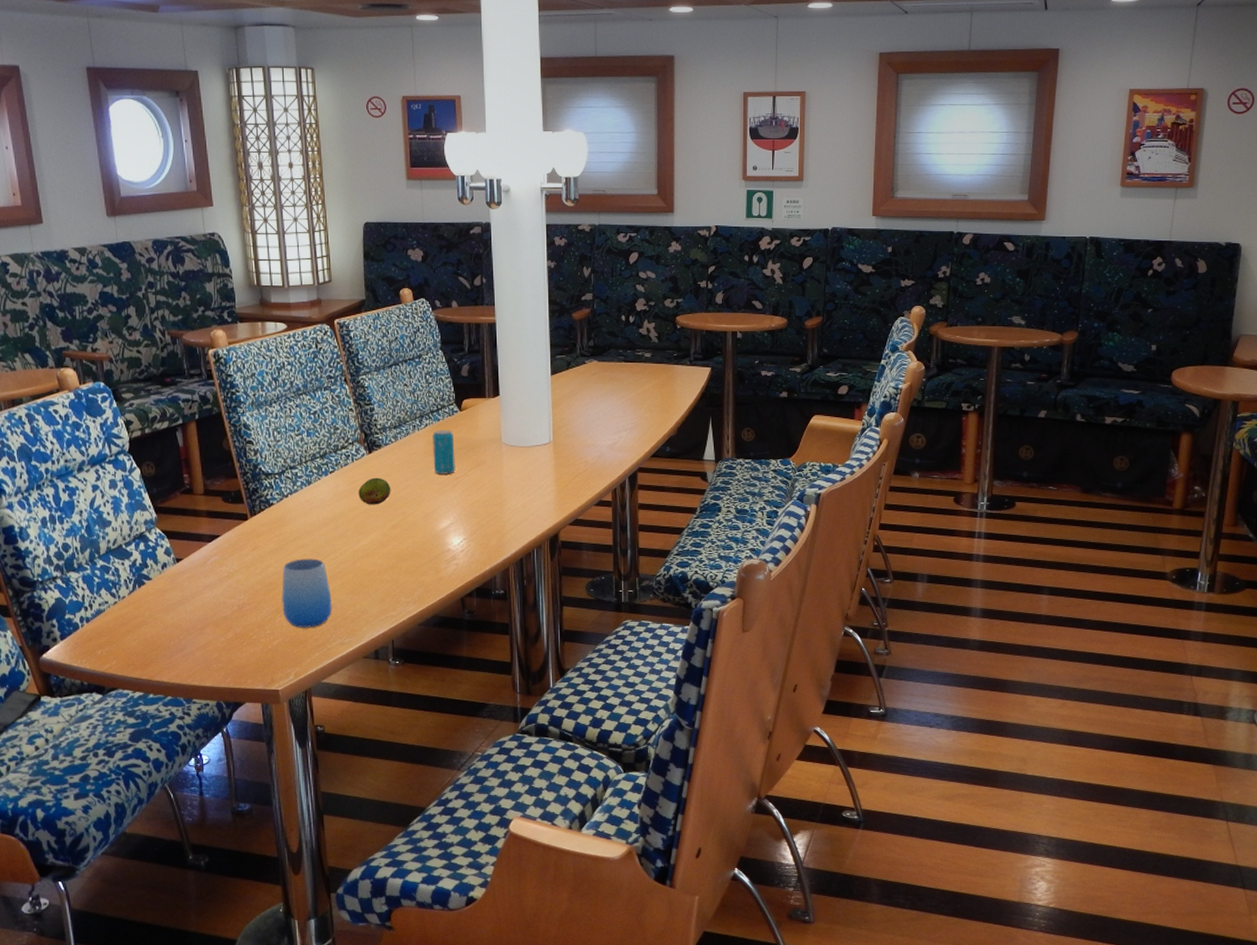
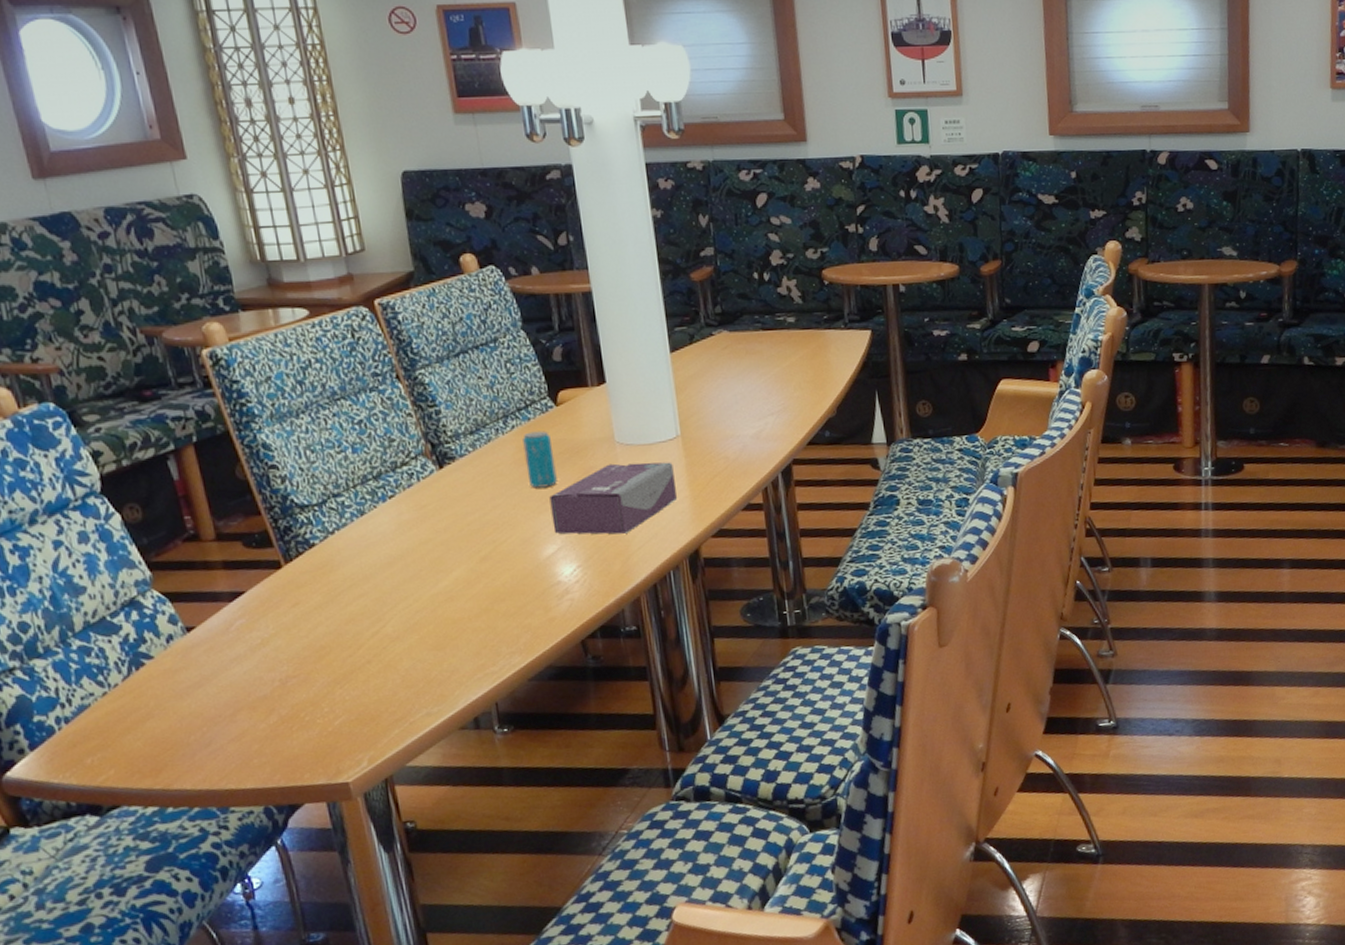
cup: present [282,558,332,628] -> none [336,609,411,700]
fruit: present [358,477,391,505] -> none [430,498,475,535]
tissue box: none [448,460,545,516] -> present [549,462,677,535]

